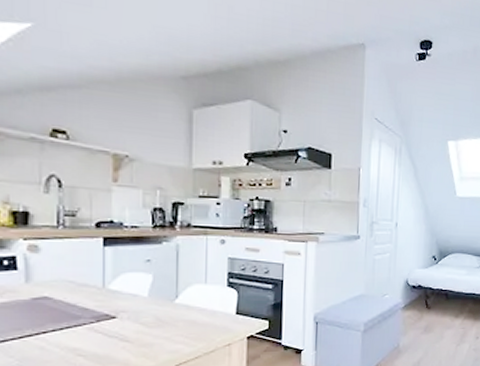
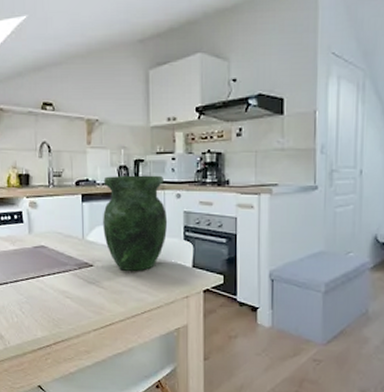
vase: none [129,218,210,321] -> present [102,175,168,271]

